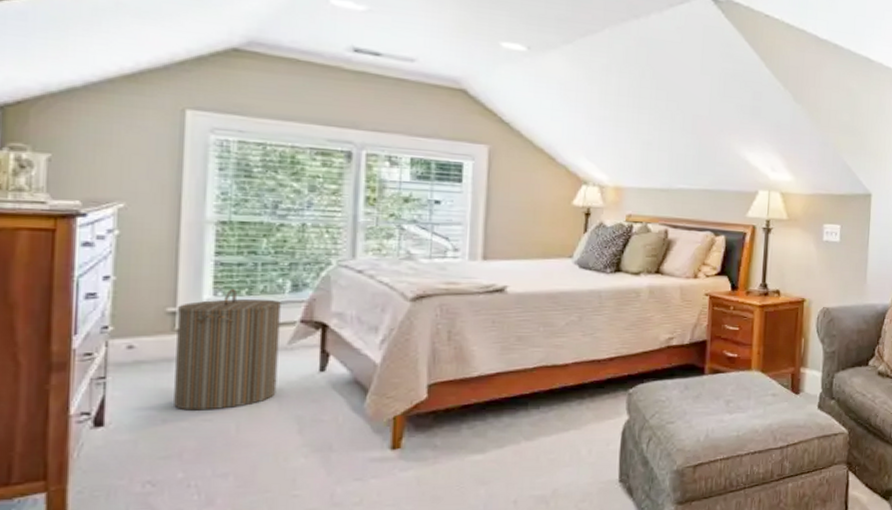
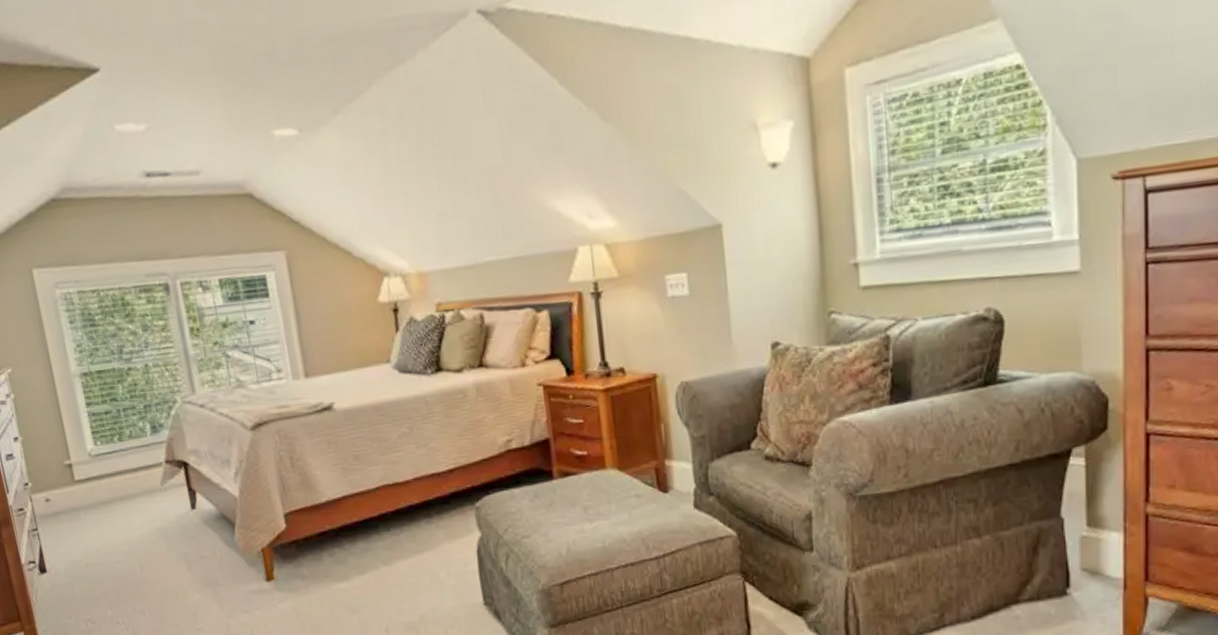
laundry hamper: present [174,289,281,411] -> none [70,437,163,555]

